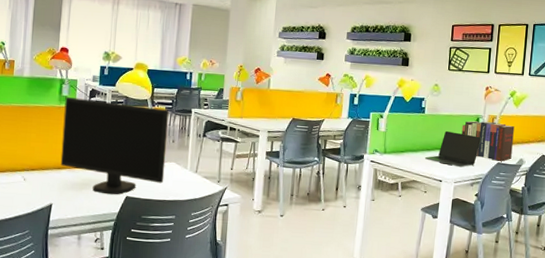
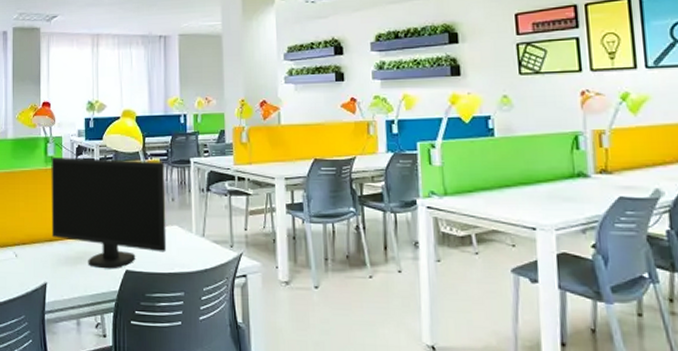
laptop: present [424,130,482,168] -> none [504,157,588,208]
books: present [461,121,515,162] -> none [553,139,641,195]

